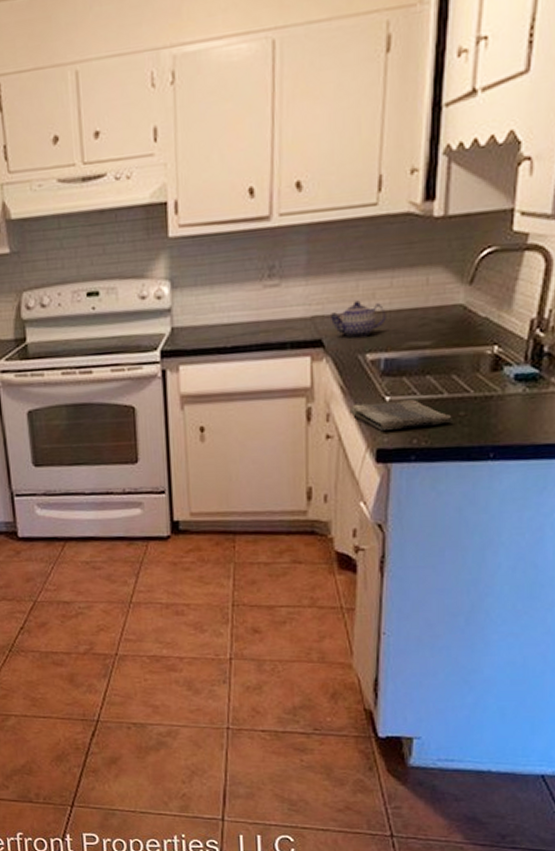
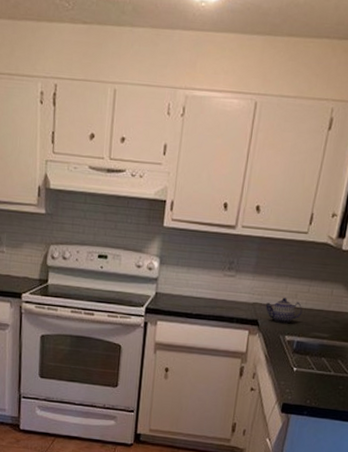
dish towel: present [349,399,452,430] -> none [269,369,334,393]

